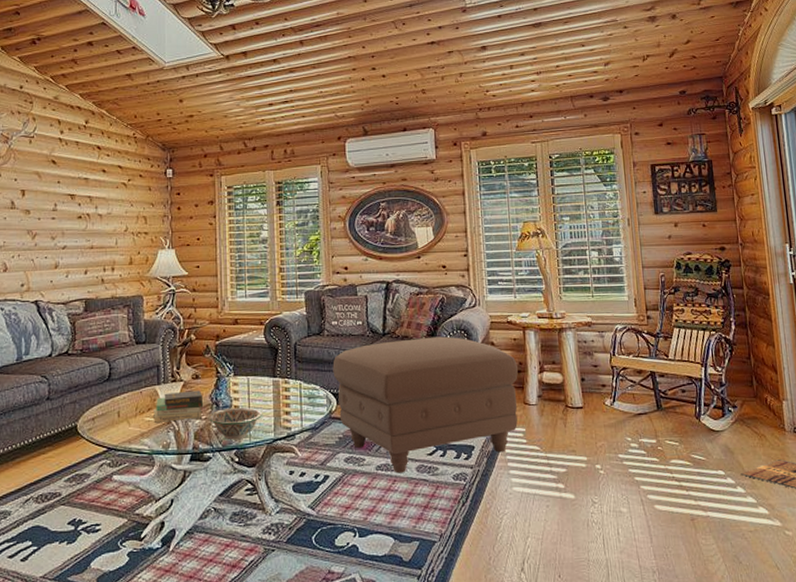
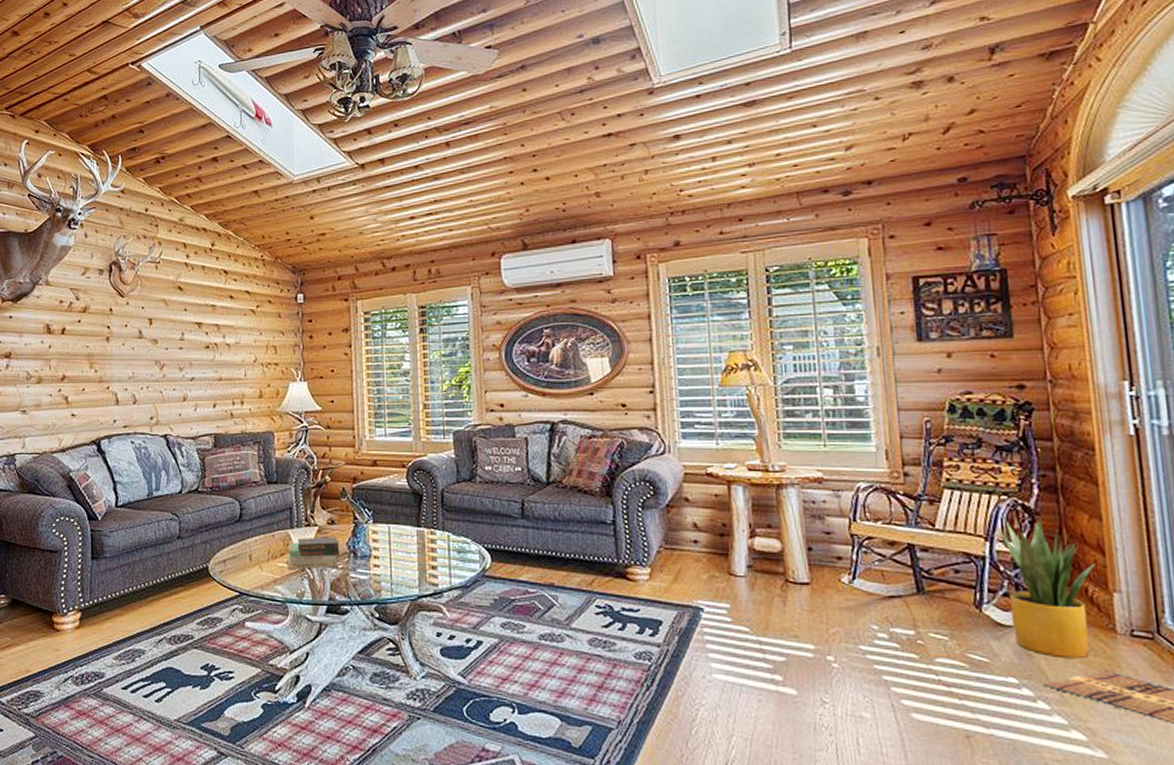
decorative bowl: present [208,407,263,440] -> none [345,557,406,594]
ottoman: present [332,336,518,474] -> none [486,488,721,646]
planter: none [710,348,772,453] -> present [998,519,1096,659]

